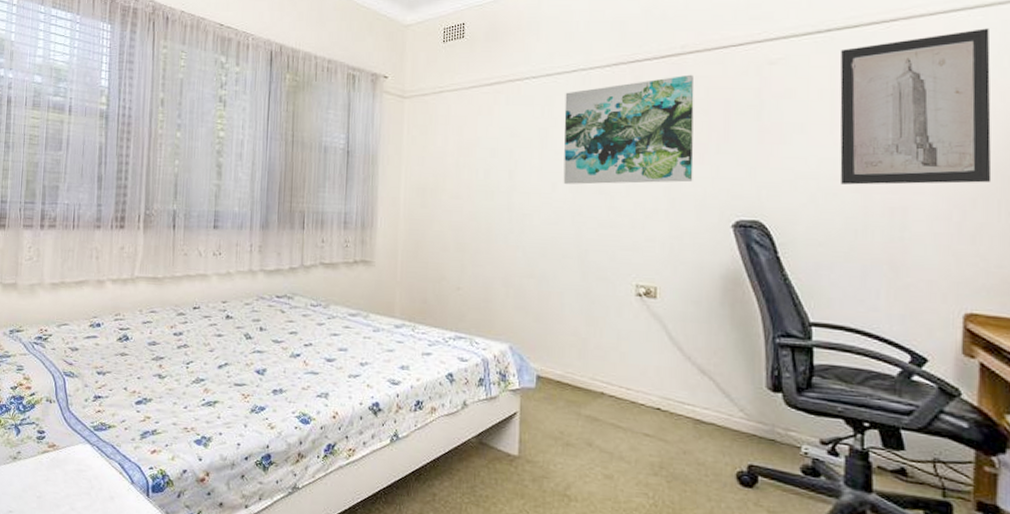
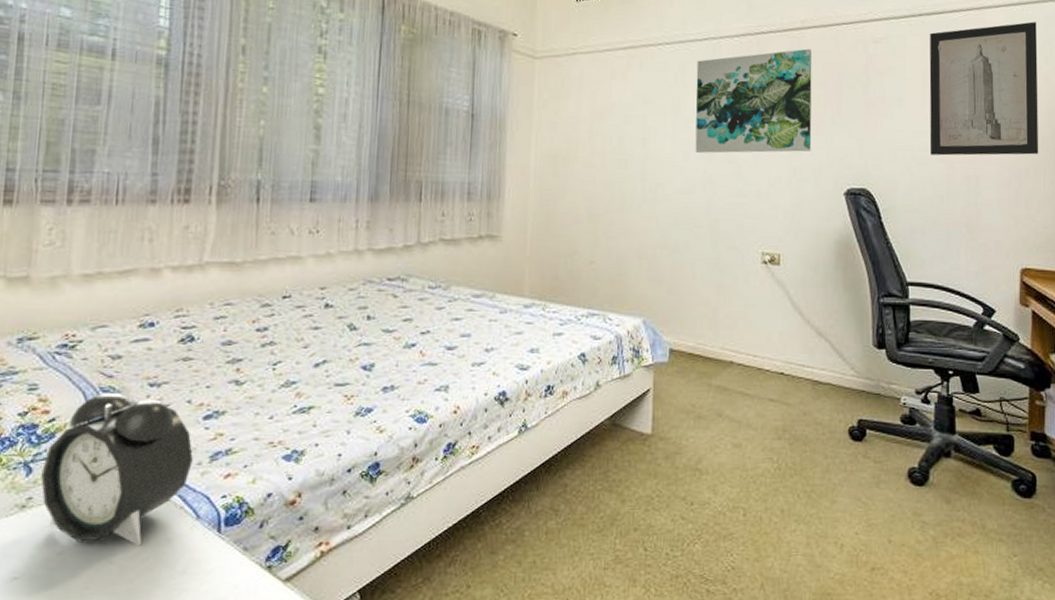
alarm clock: none [26,376,129,500] -> present [41,392,193,546]

